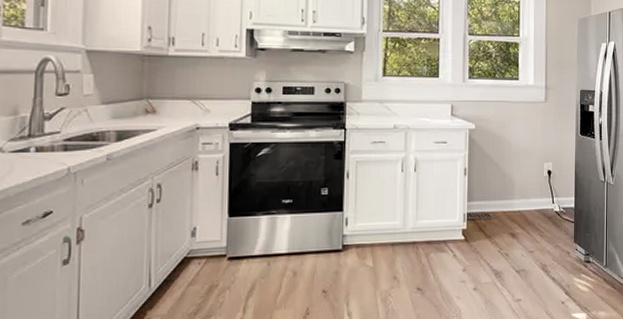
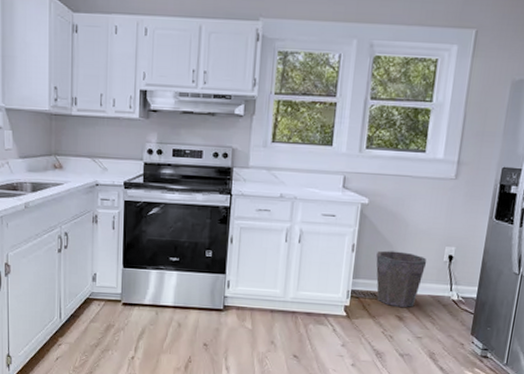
waste bin: none [486,171,531,225] -> present [376,250,427,308]

